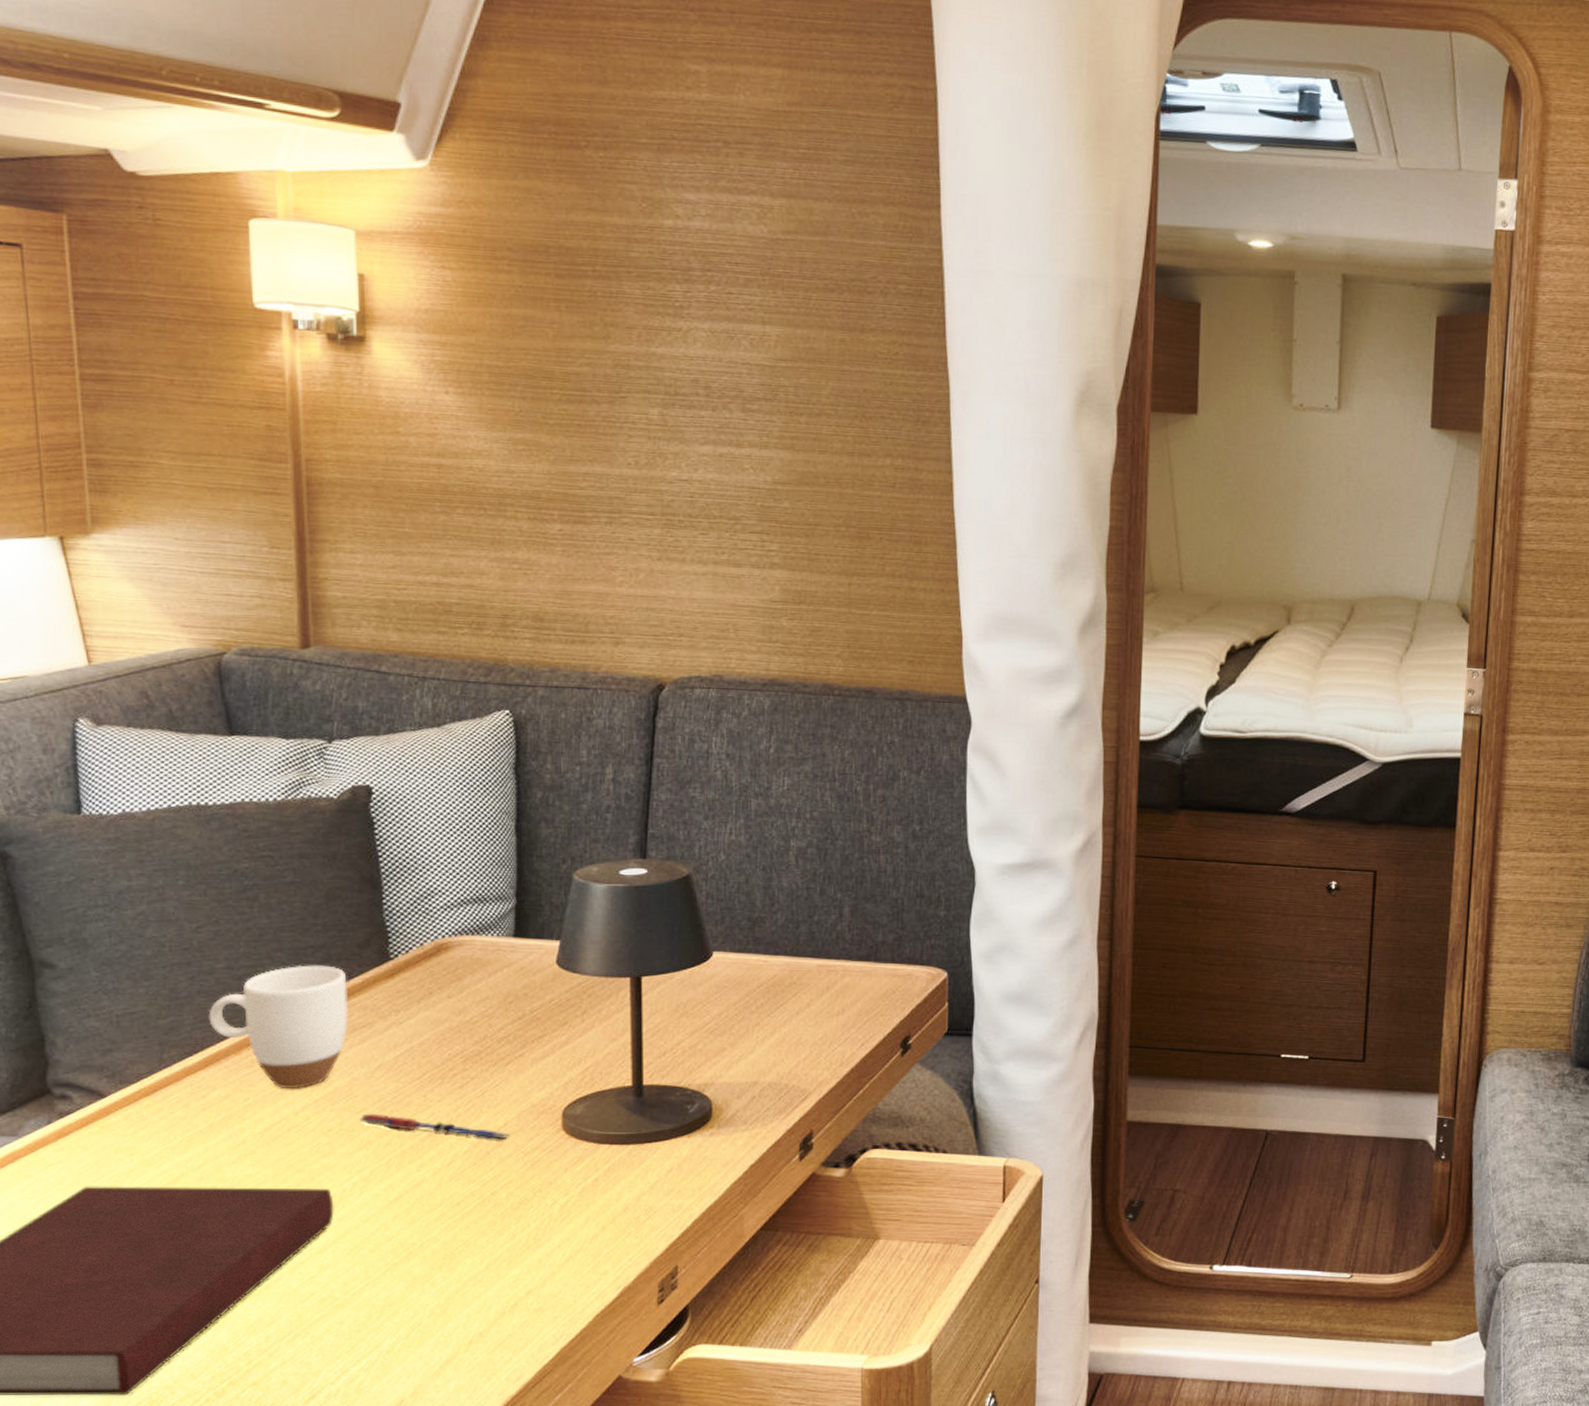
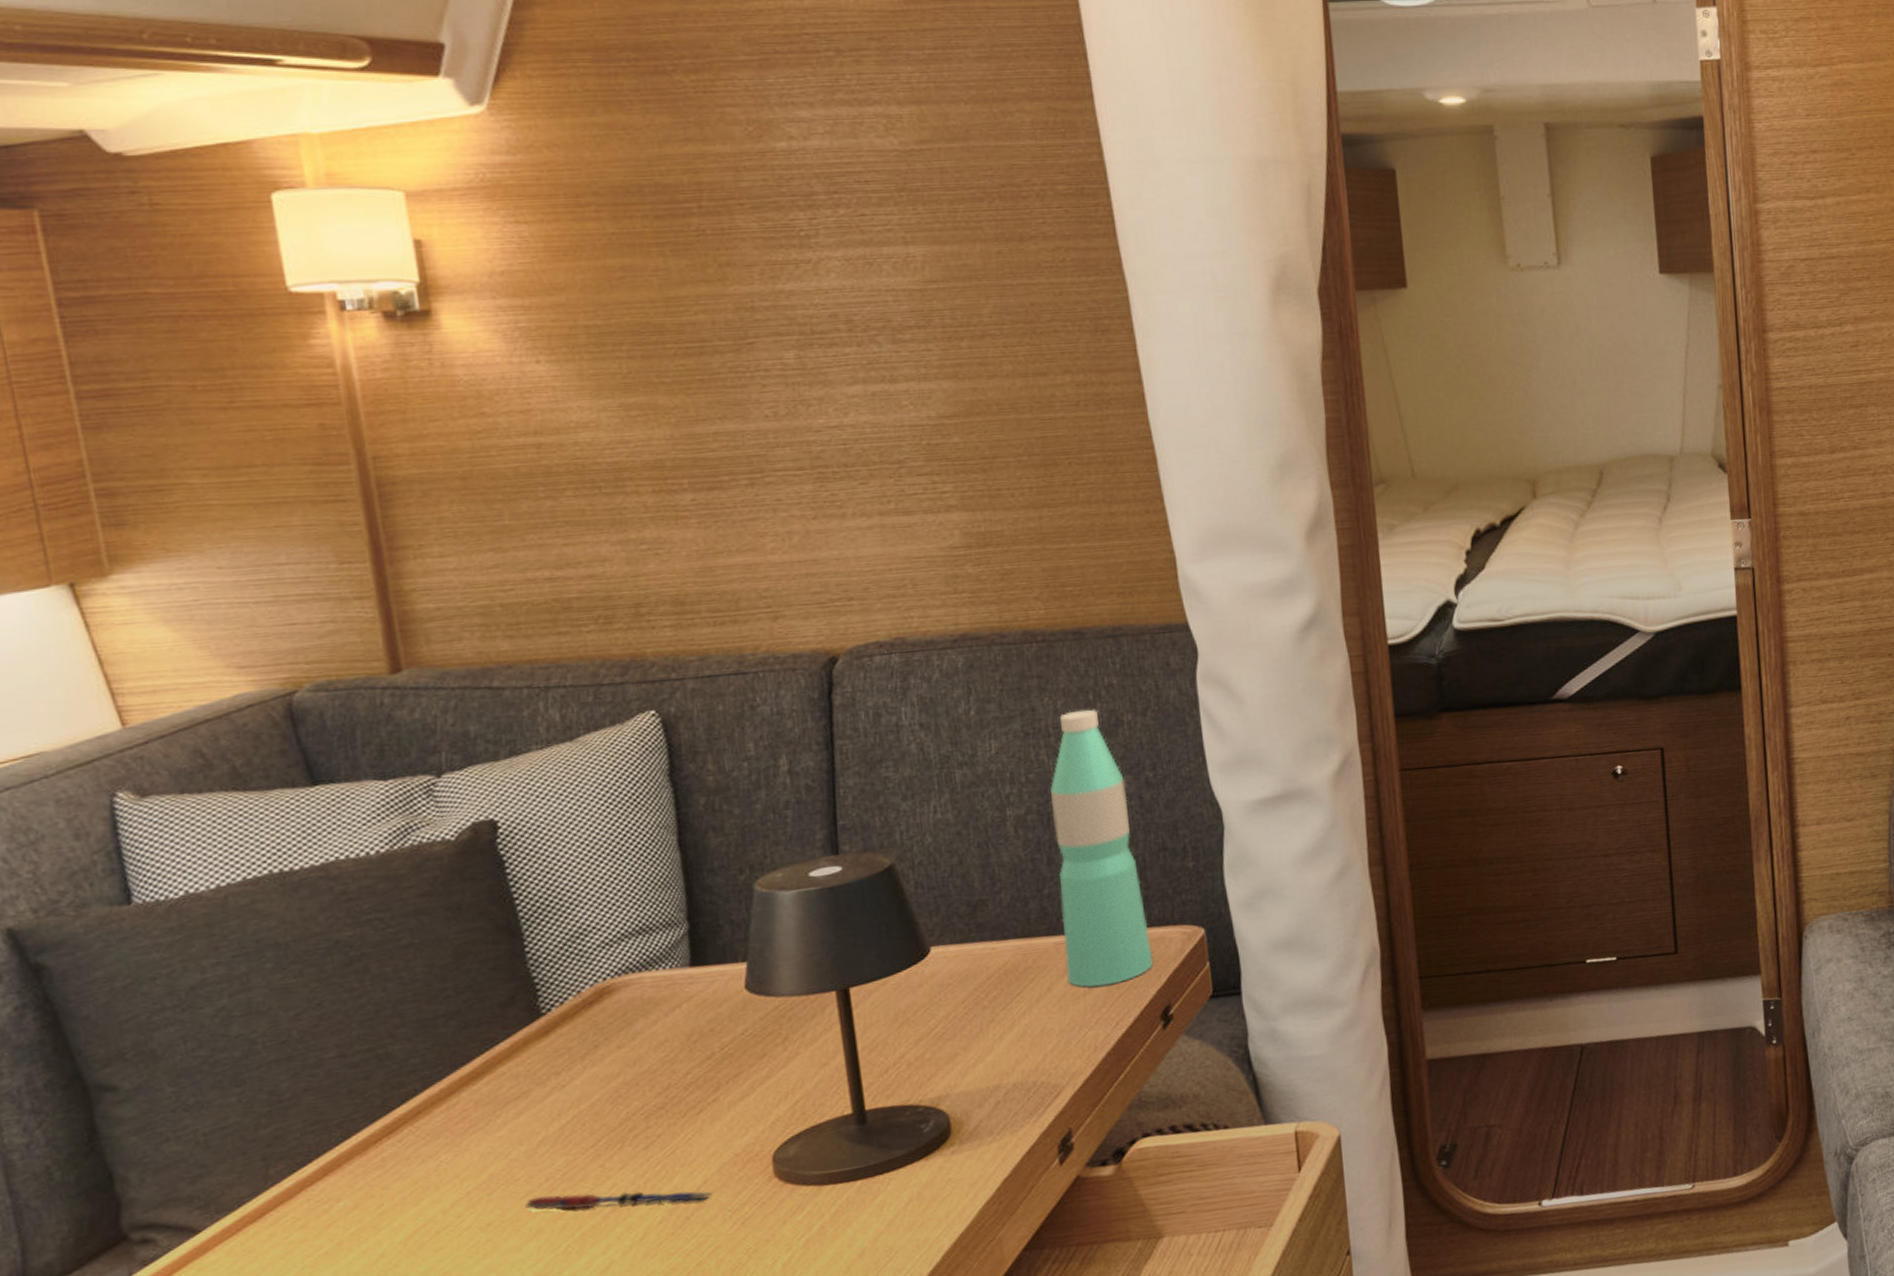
mug: present [208,965,348,1088] -> none [320,1034,498,1186]
water bottle: none [824,761,900,1010] -> present [1050,708,1154,988]

